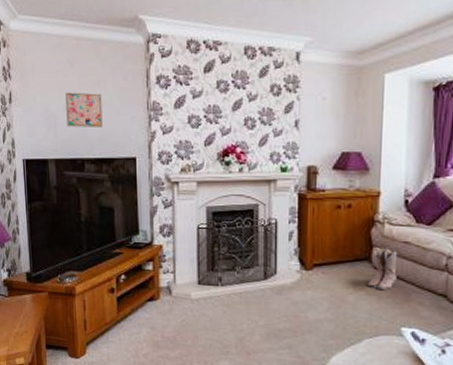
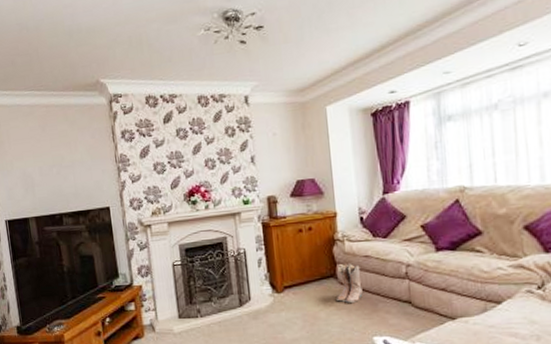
wall art: present [65,92,103,127] -> none [40,153,76,186]

